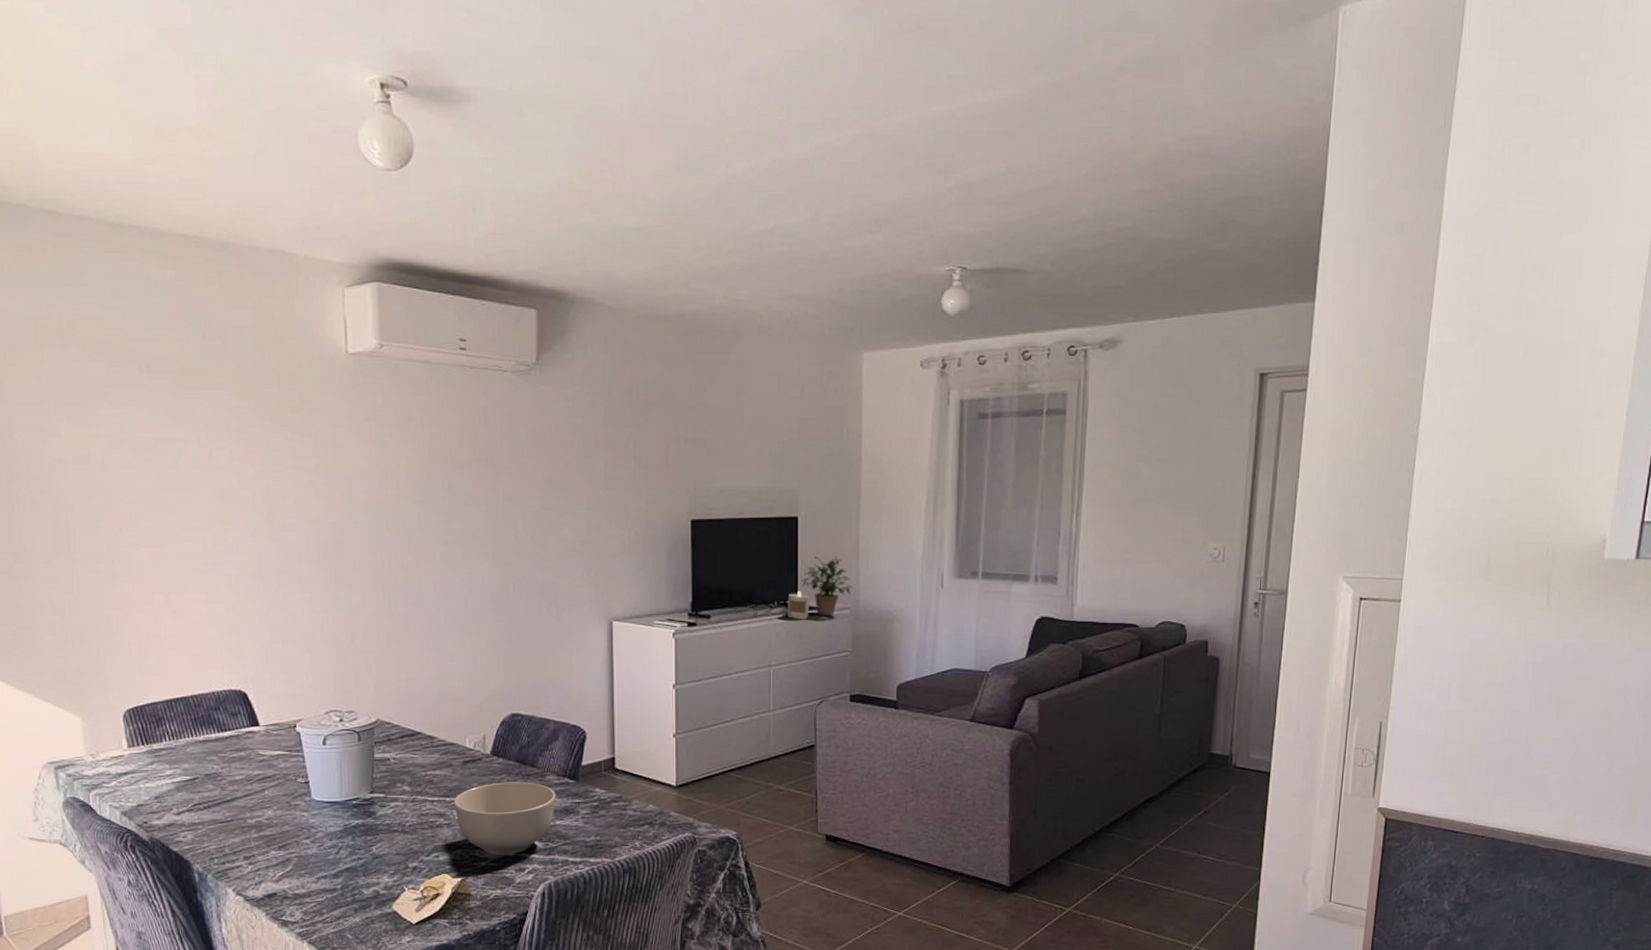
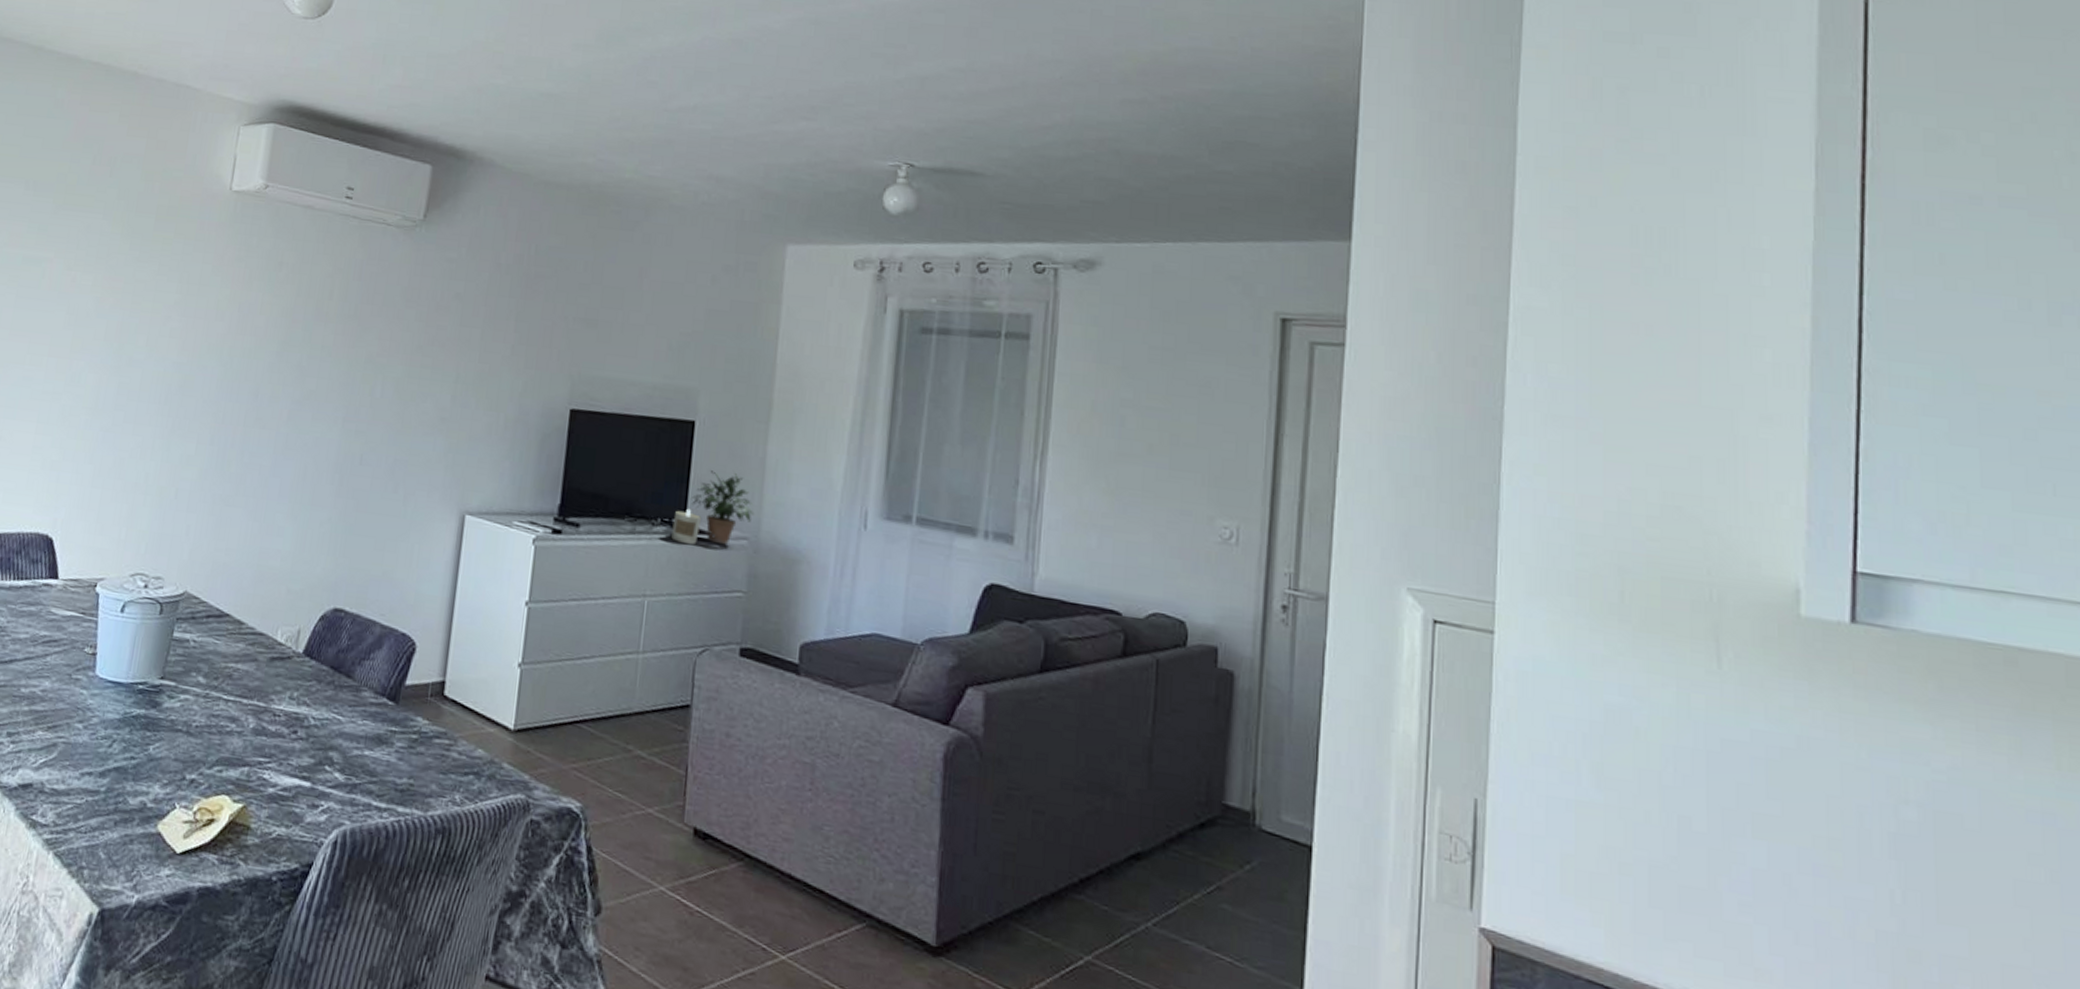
bowl: present [454,782,556,855] -> none [250,689,370,784]

